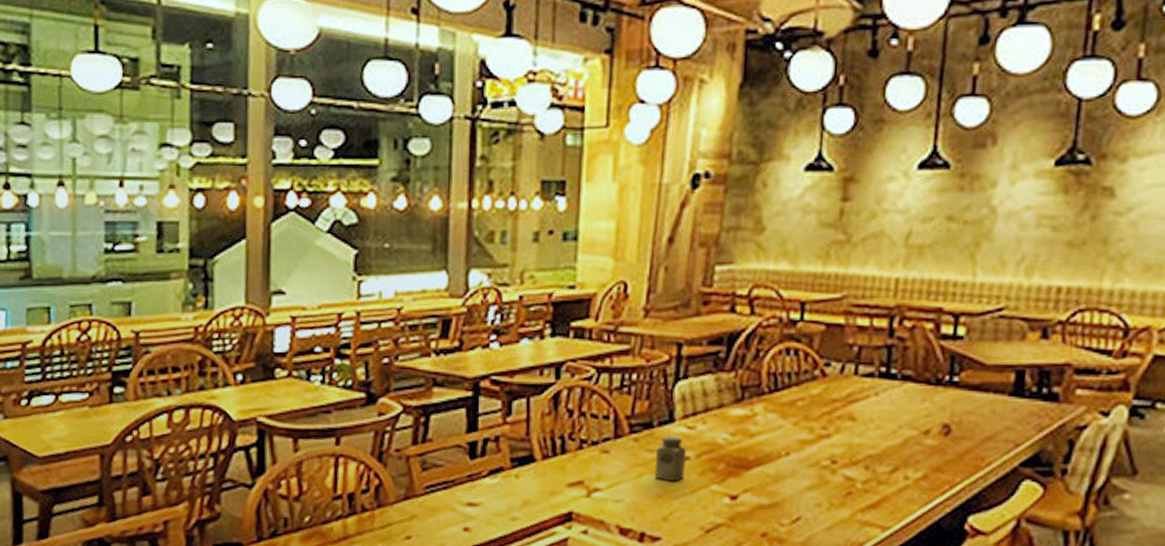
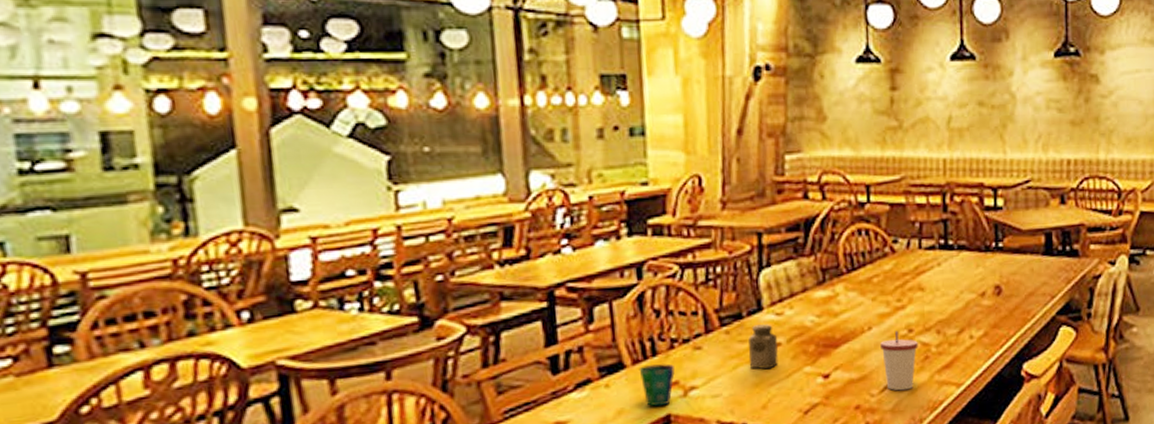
cup: none [547,462,581,503] -> present [639,364,675,407]
cup: none [797,460,841,525] -> present [880,330,918,391]

